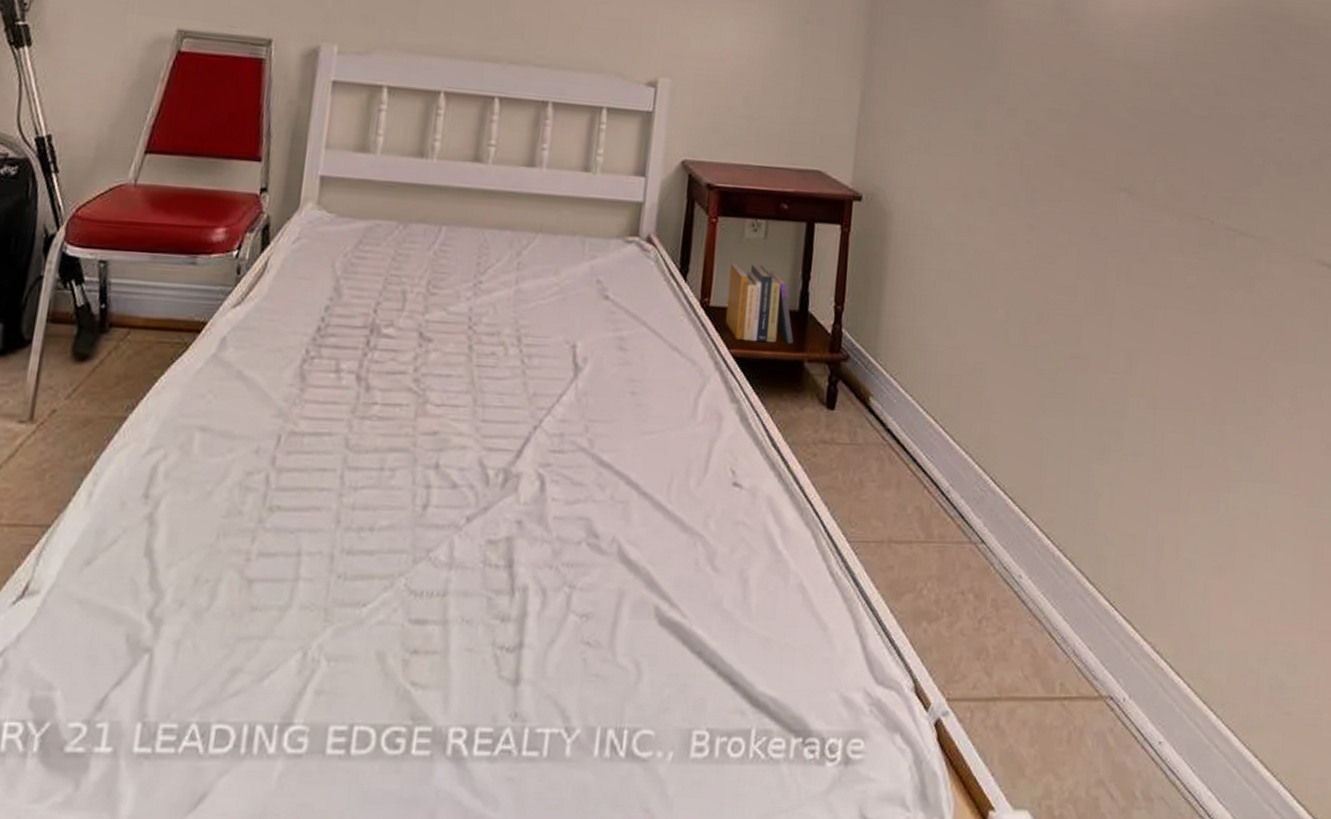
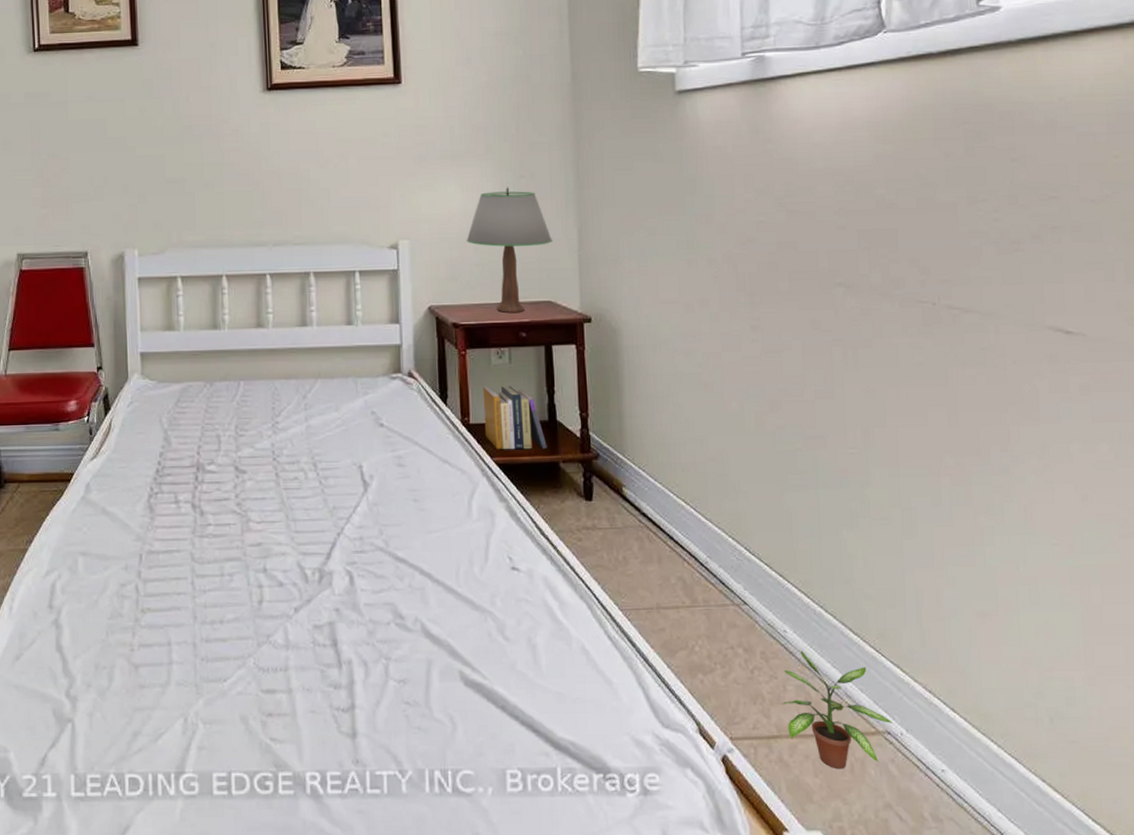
table lamp: none [736,31,832,181] -> present [466,187,552,314]
potted plant: none [1006,600,1118,739] -> present [782,651,894,769]

